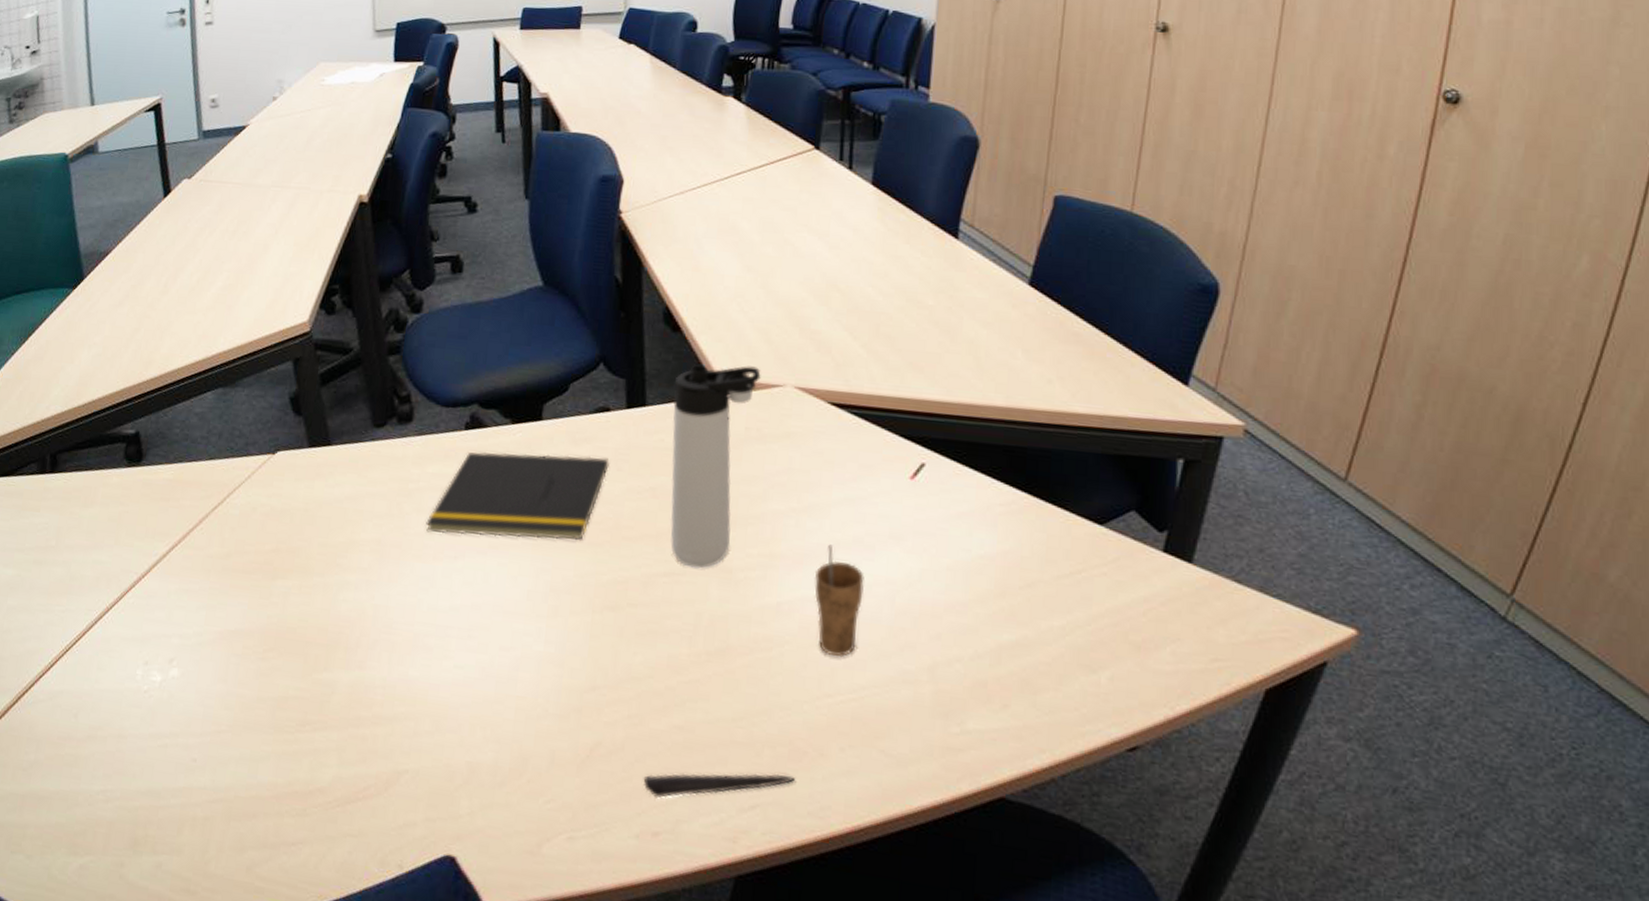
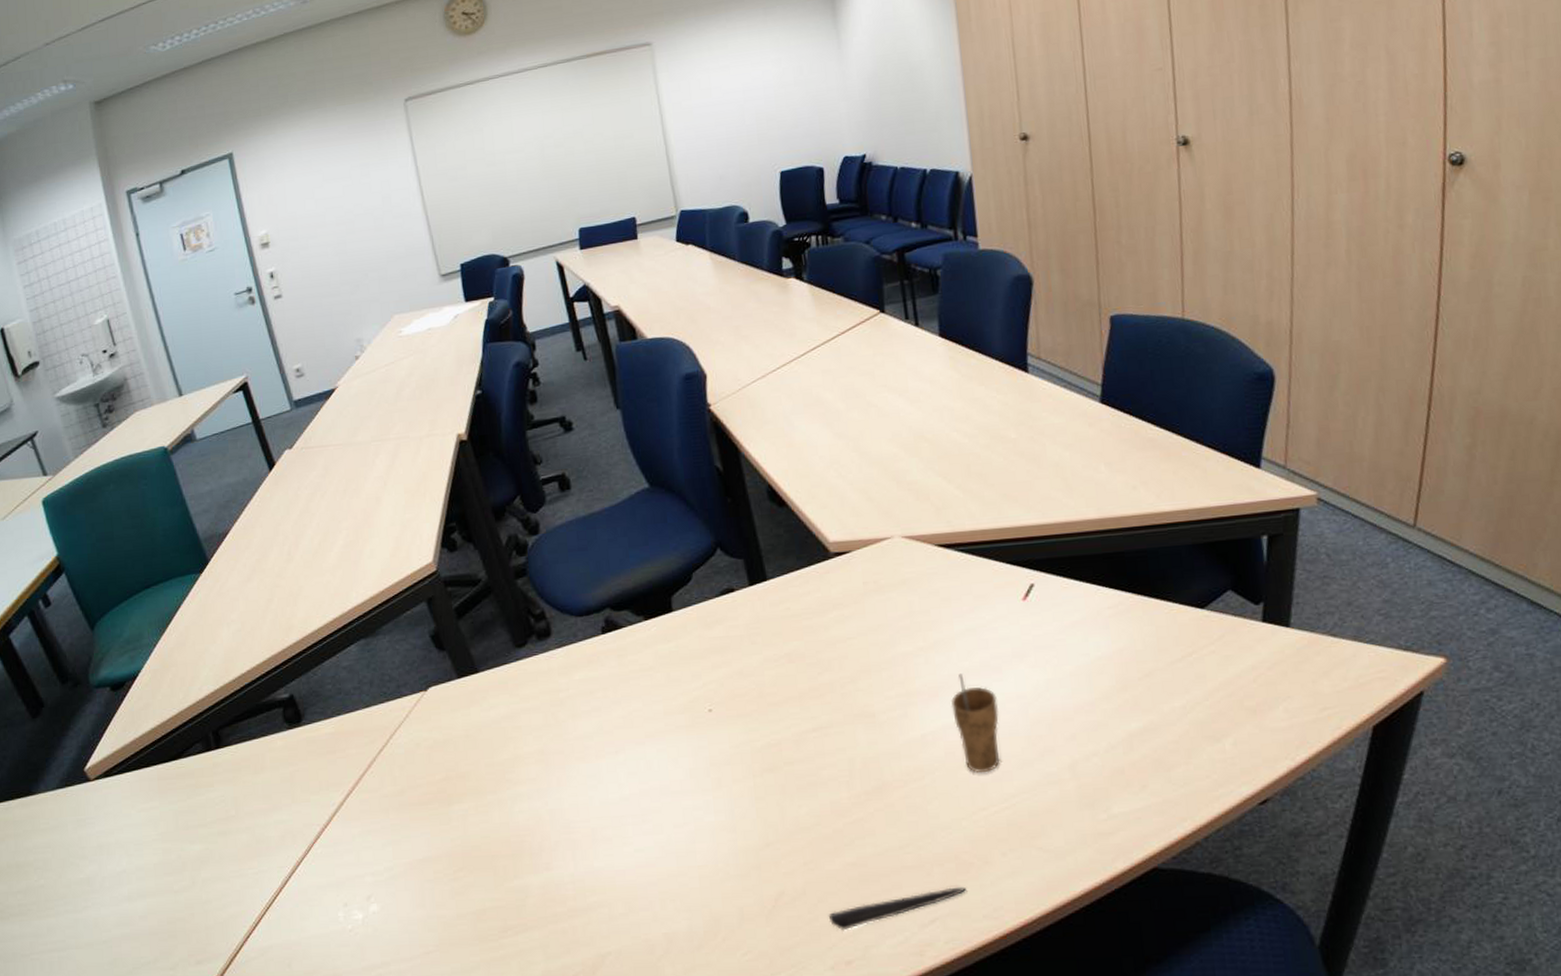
notepad: present [426,451,609,541] -> none [582,635,744,734]
thermos bottle: present [670,365,761,569] -> none [789,525,870,719]

